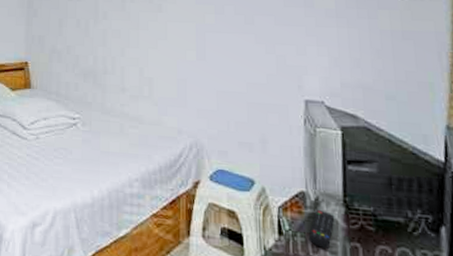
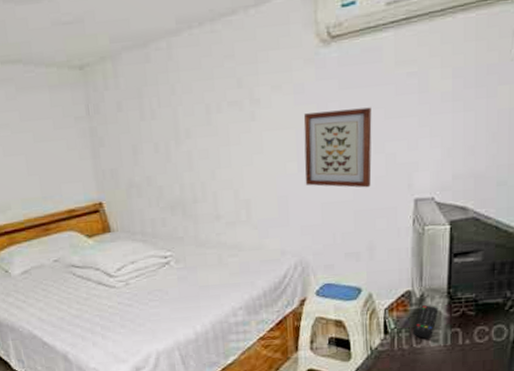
wall art: none [202,12,264,83] -> present [303,107,372,188]

